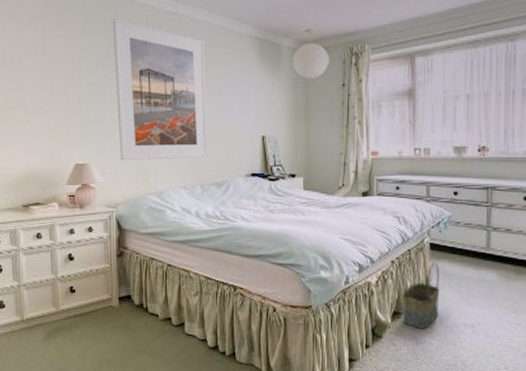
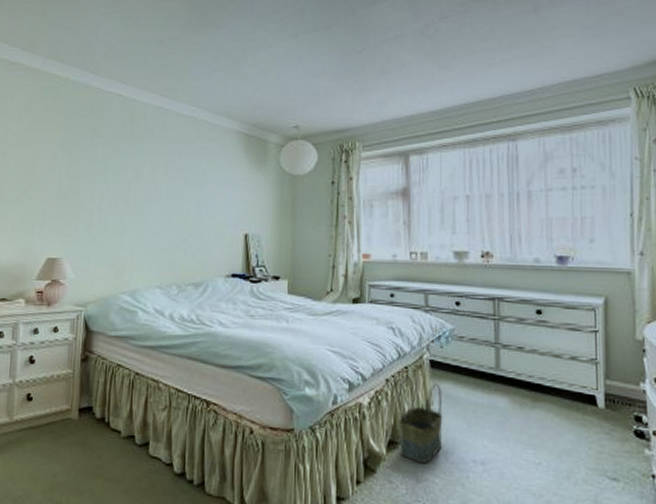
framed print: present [112,18,208,161] -> none [94,112,189,257]

